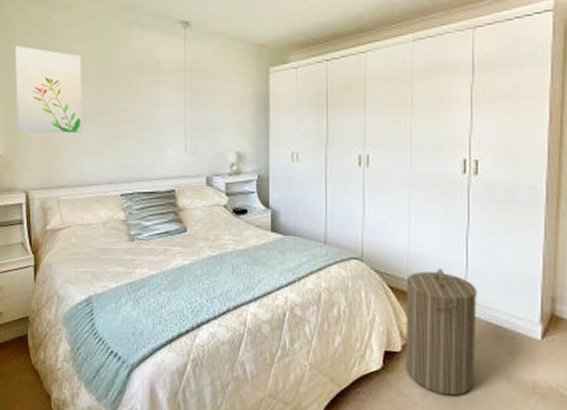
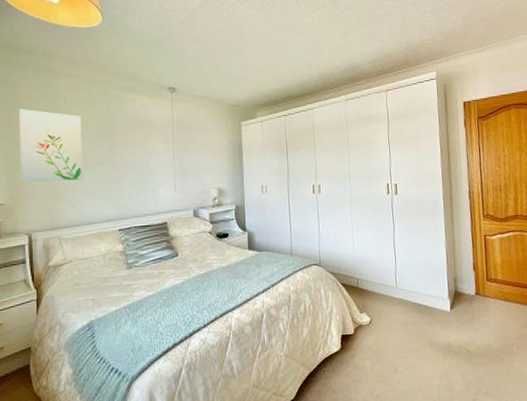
laundry hamper: present [406,269,477,396] -> none [353,266,408,364]

